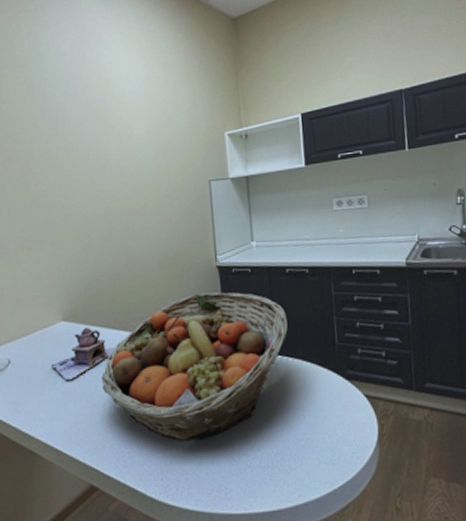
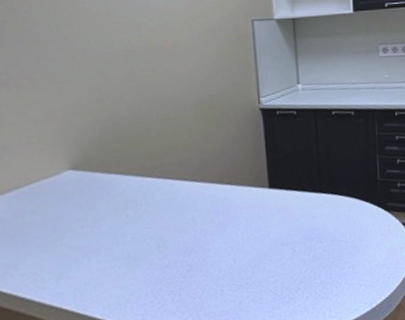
teapot: present [50,328,115,381] -> none [55,176,140,236]
fruit basket: present [101,292,288,441] -> none [123,134,333,284]

